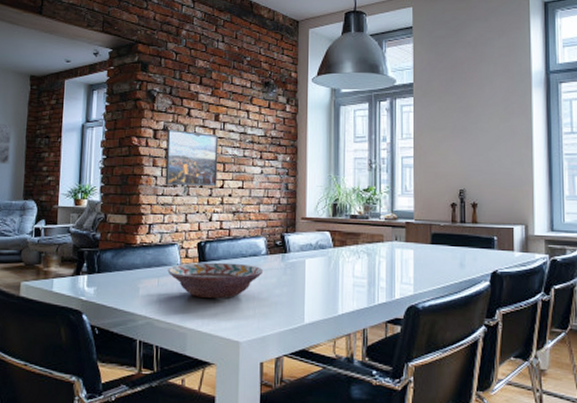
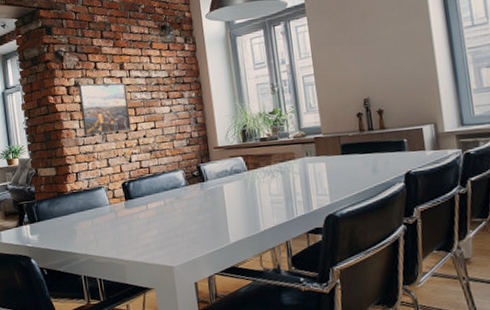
decorative bowl: present [167,262,264,299] -> none [98,197,186,232]

